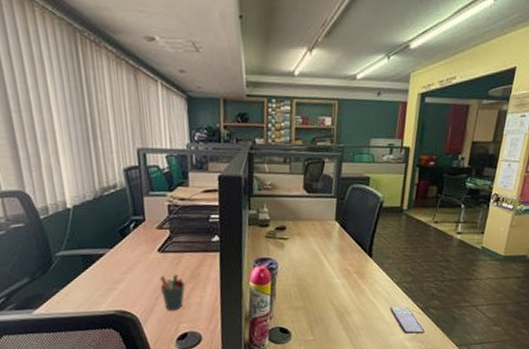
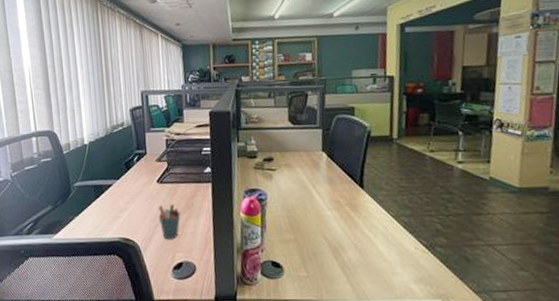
smartphone: present [389,306,425,334] -> none [388,242,433,276]

